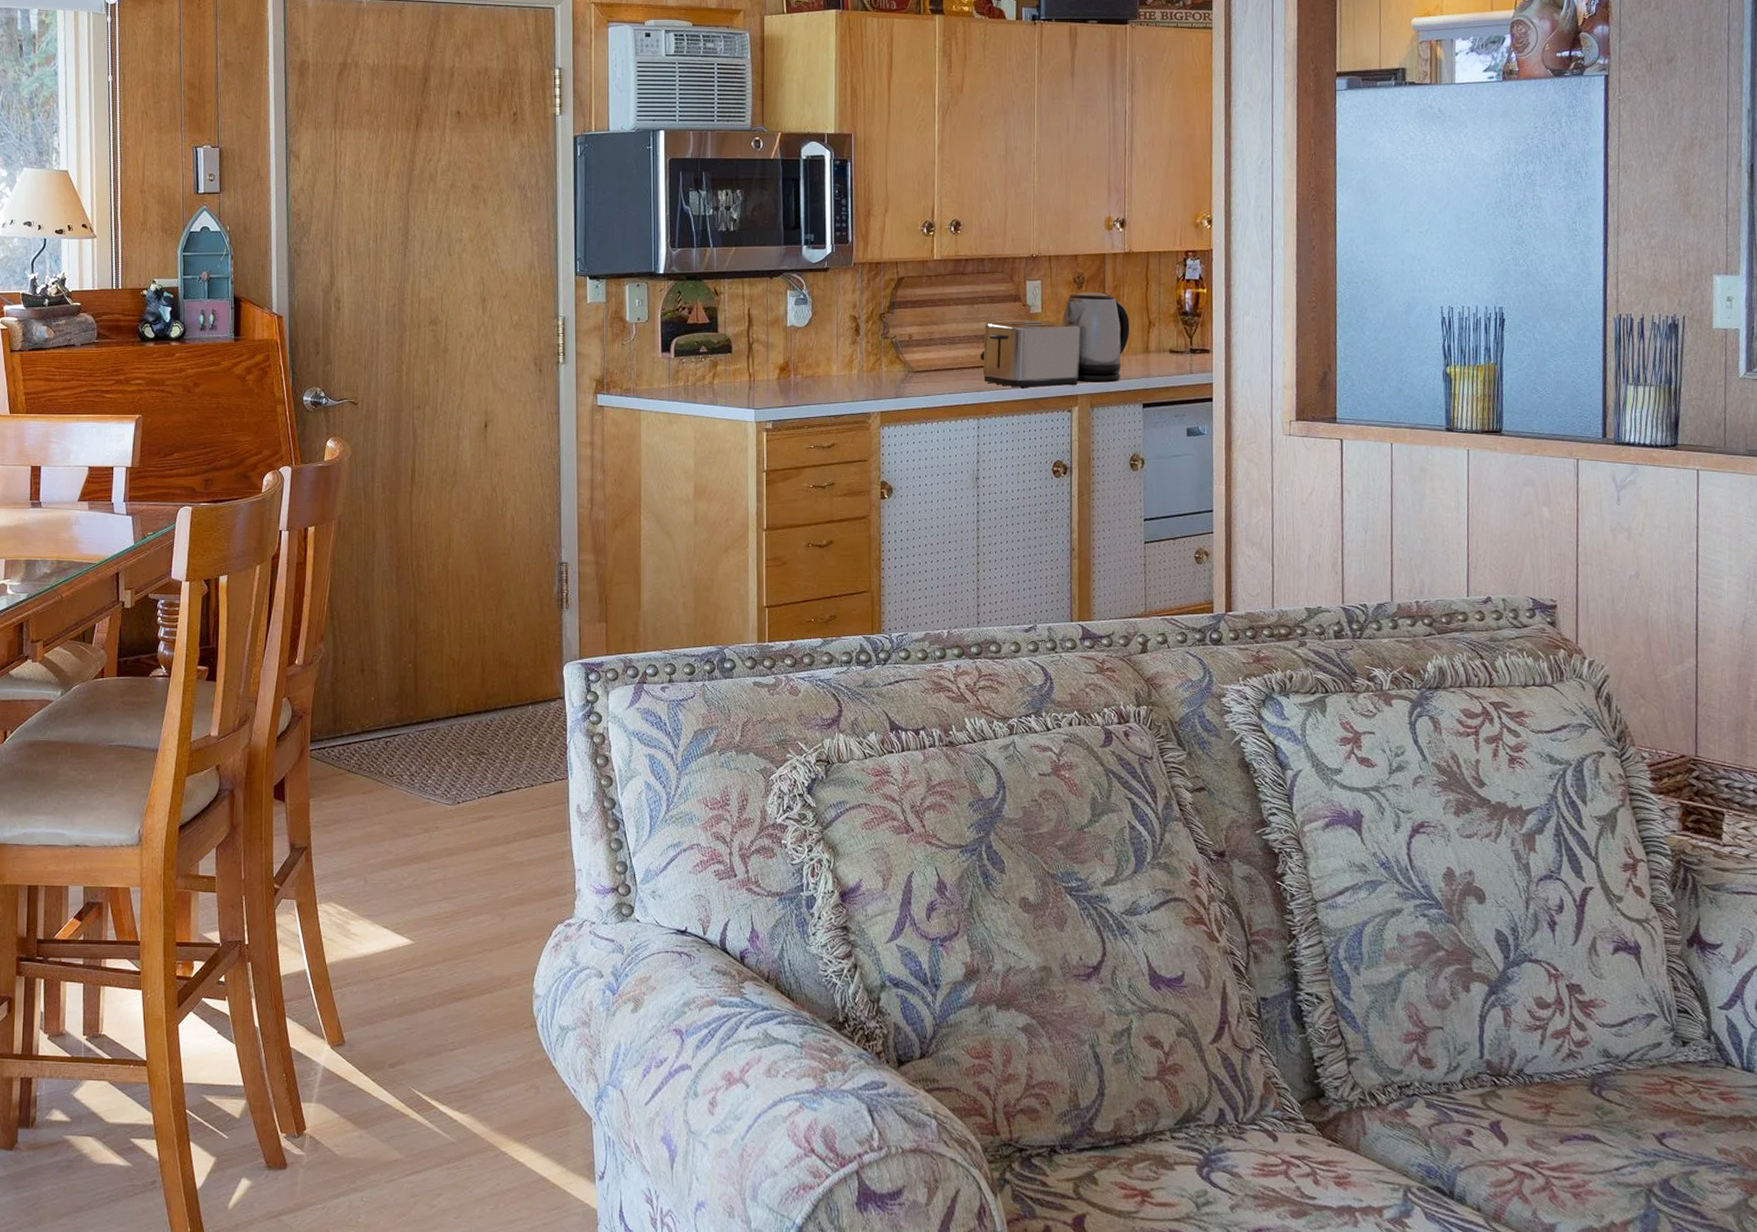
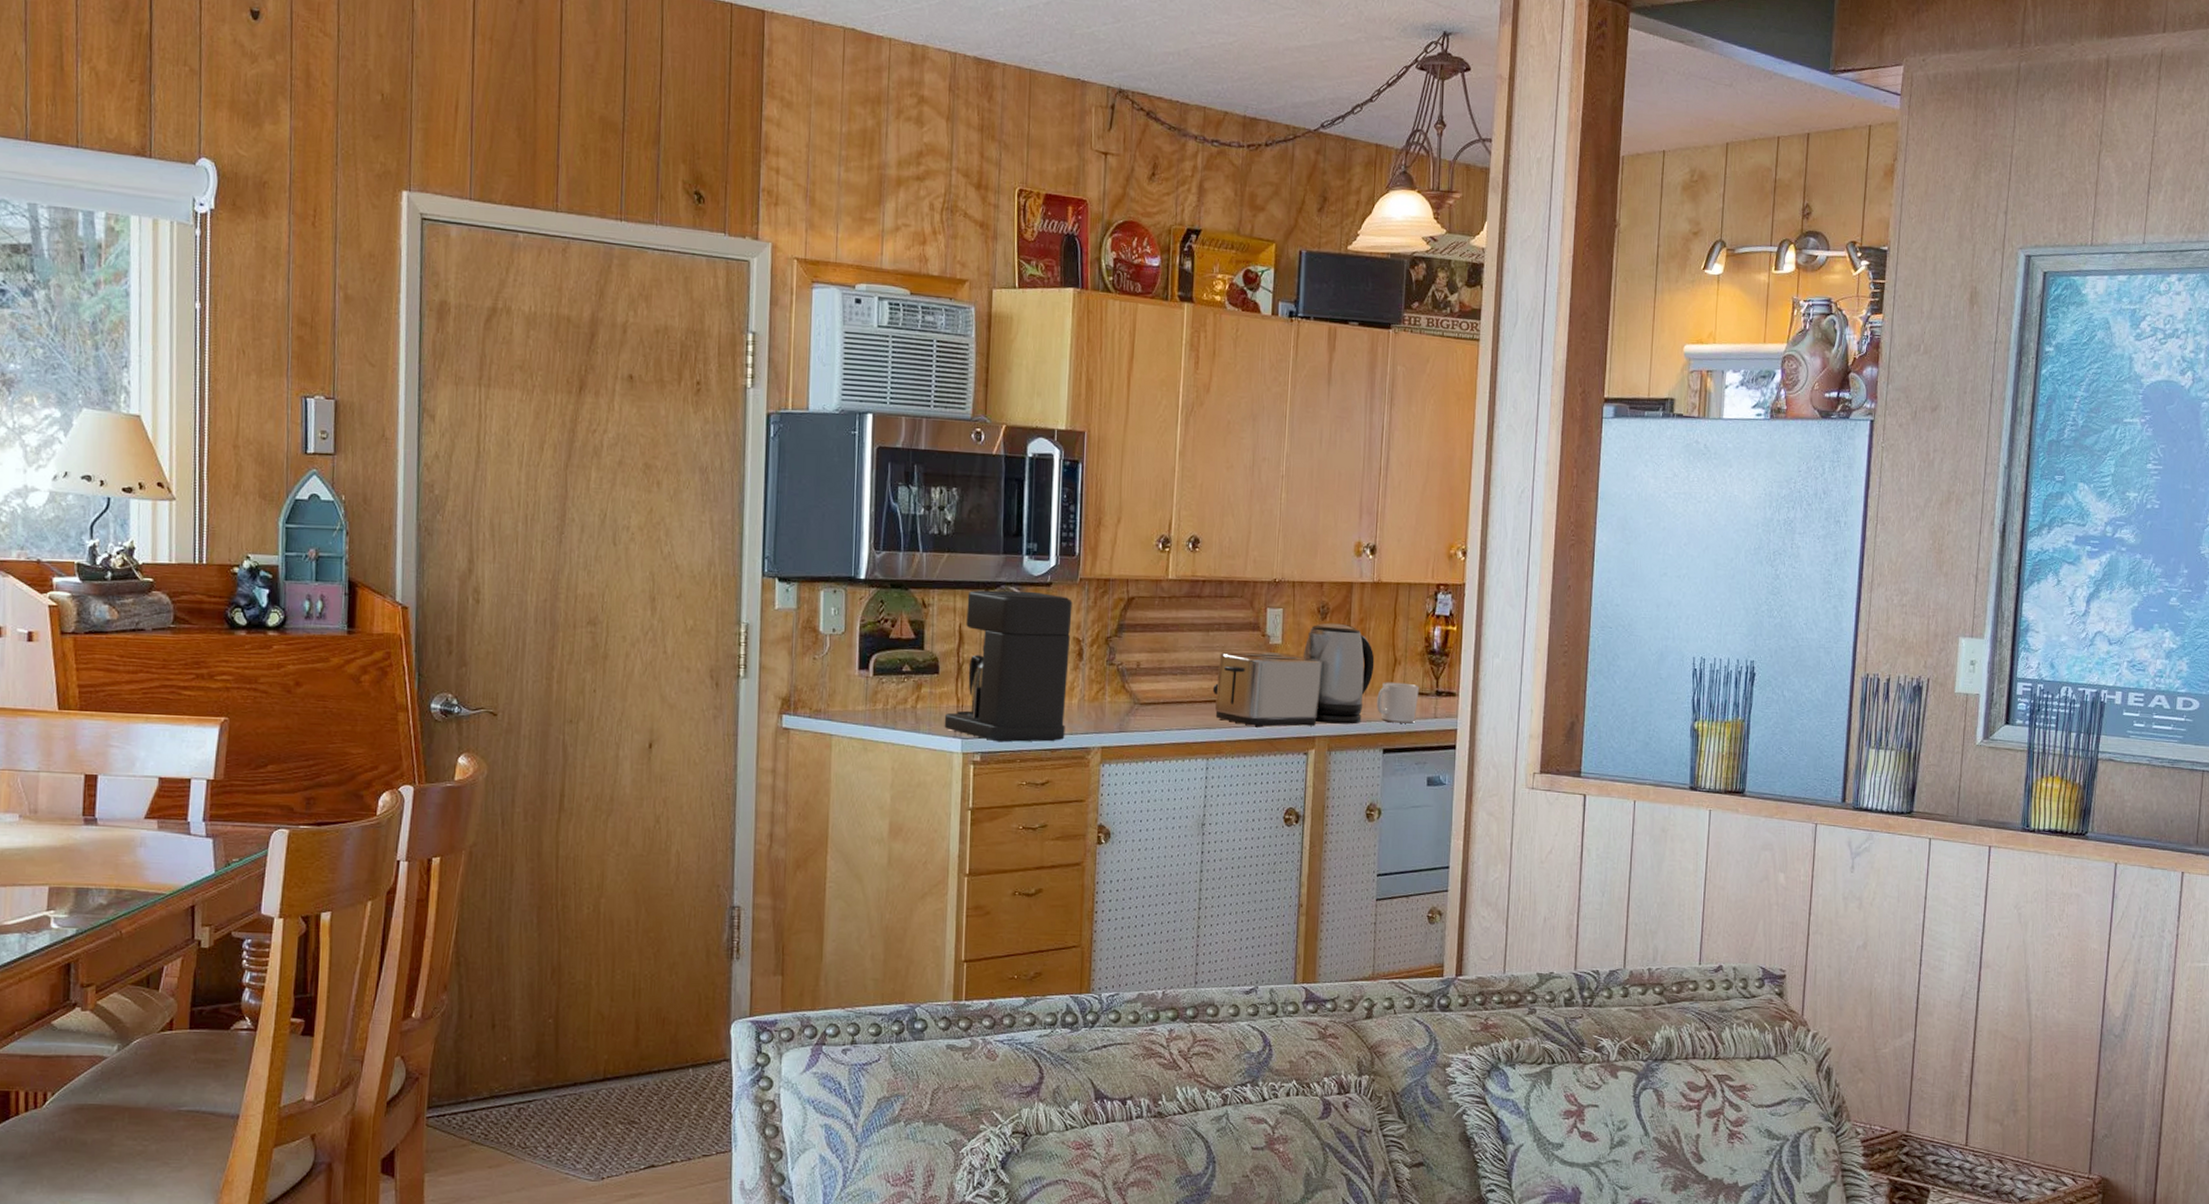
coffee maker: none [738,276,848,411] -> present [944,590,1072,742]
mug: none [1134,342,1174,380] -> present [1377,682,1419,724]

